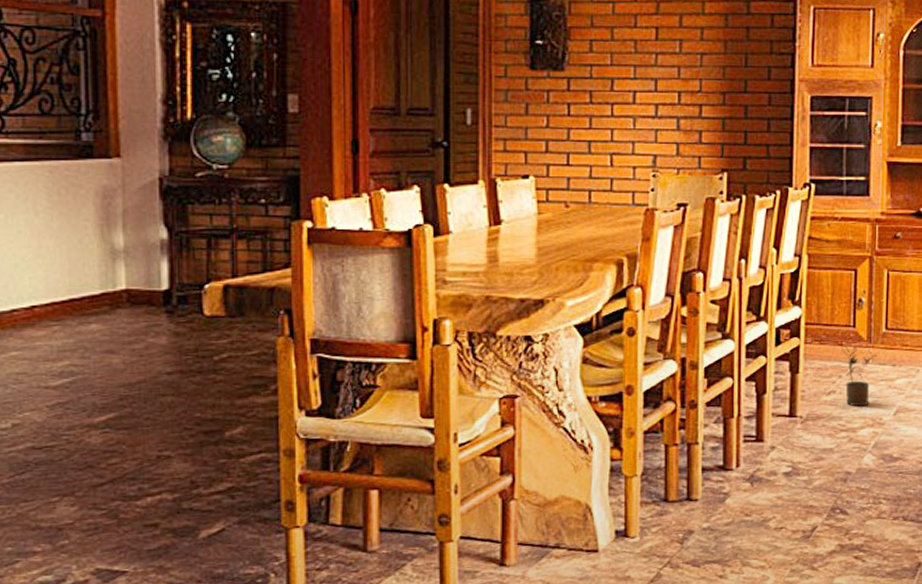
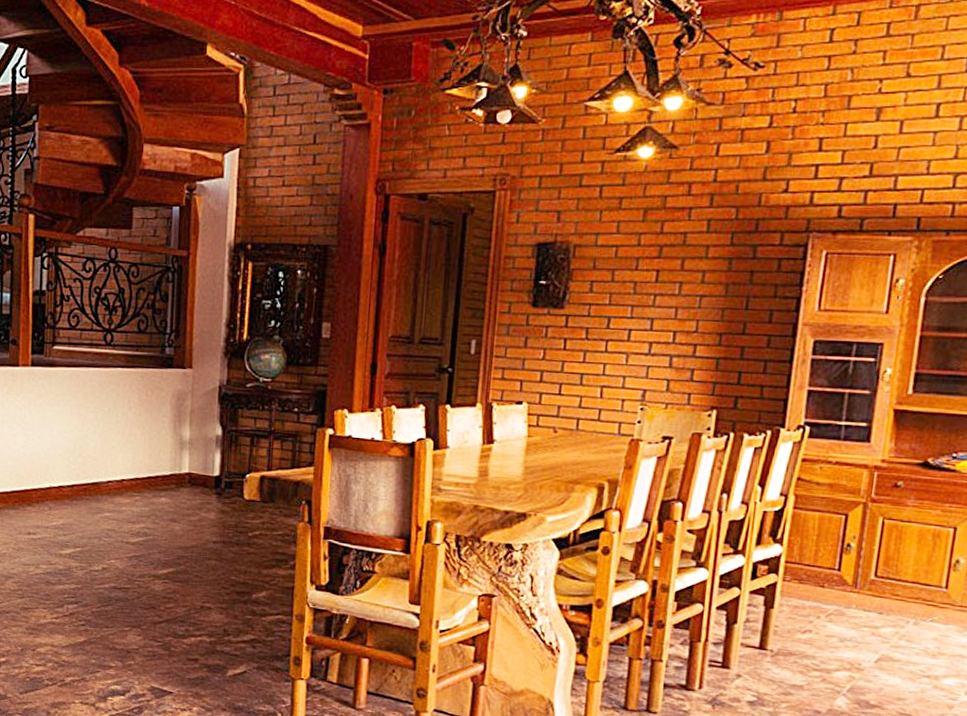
potted plant: present [841,346,878,407] -> none [822,588,863,650]

